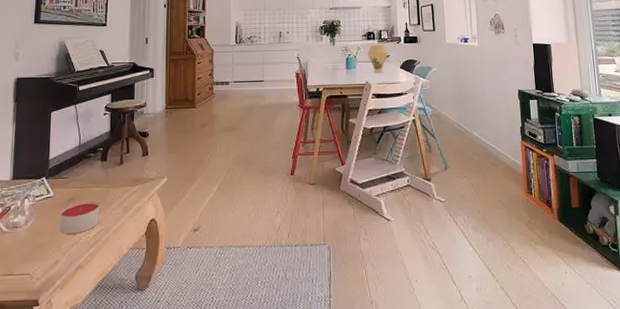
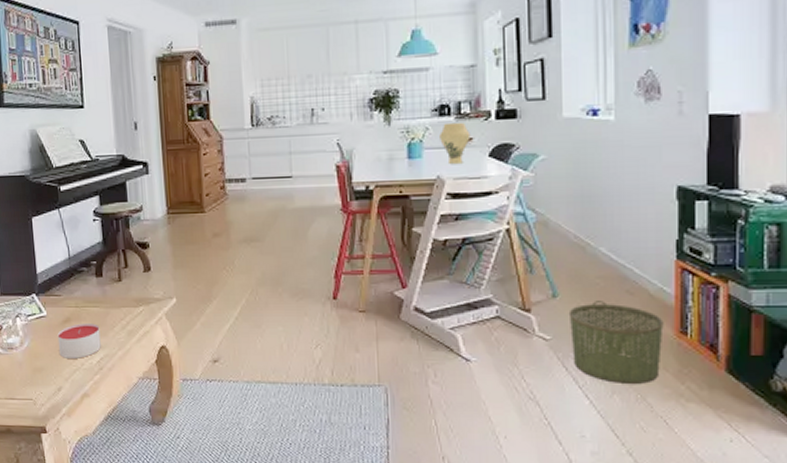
basket: none [456,171,517,233] -> present [568,301,664,384]

